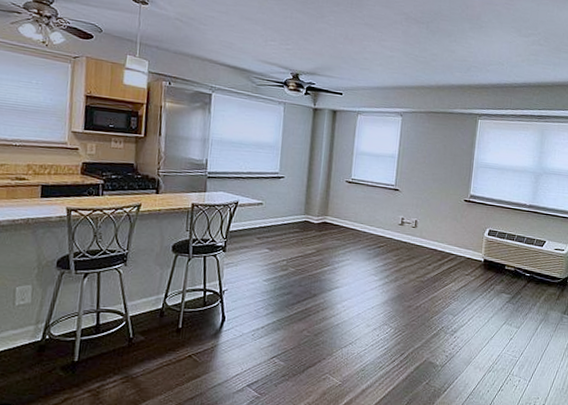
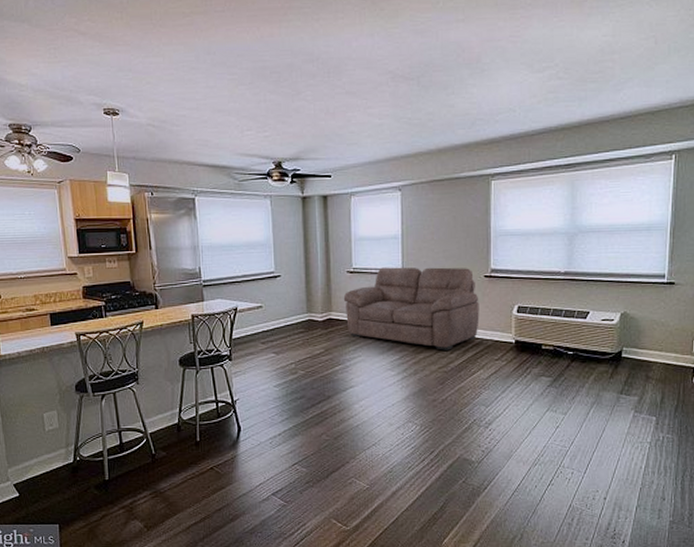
sofa: none [339,181,458,262] -> present [343,267,479,351]

